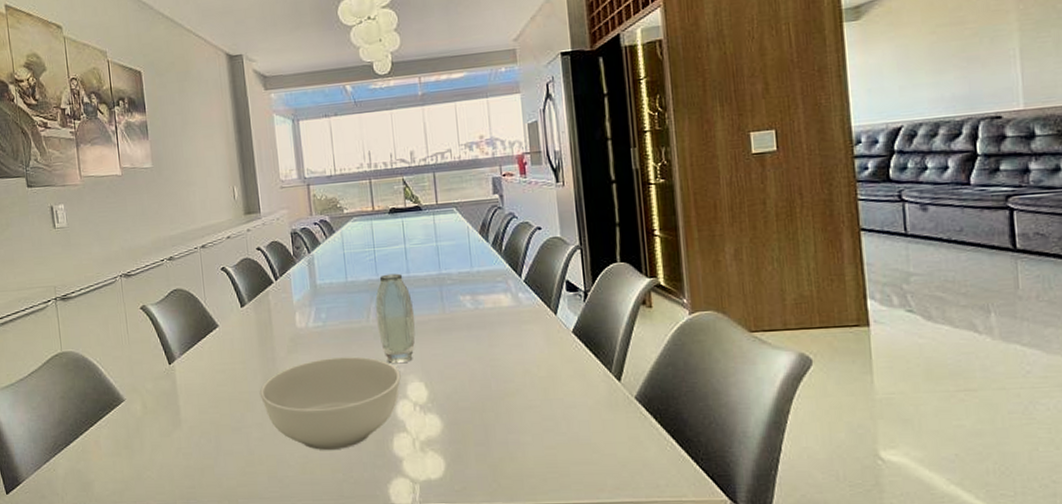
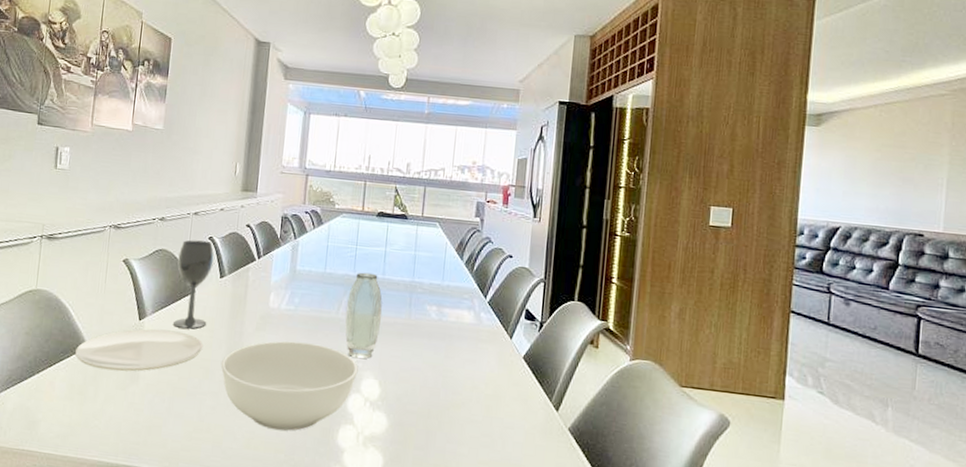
plate: none [113,369,239,420] -> present [75,329,203,372]
wine glass: none [194,272,237,365] -> present [173,240,214,329]

